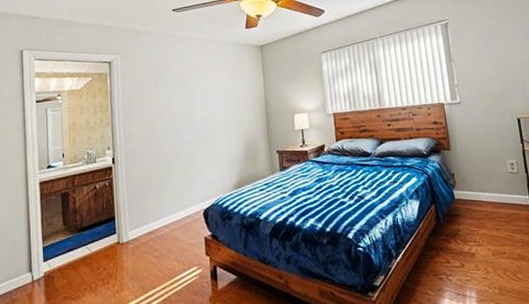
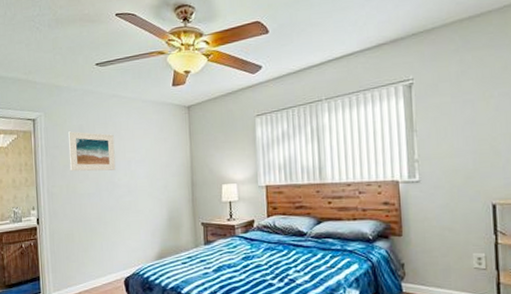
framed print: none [145,72,193,110] -> present [68,131,116,172]

